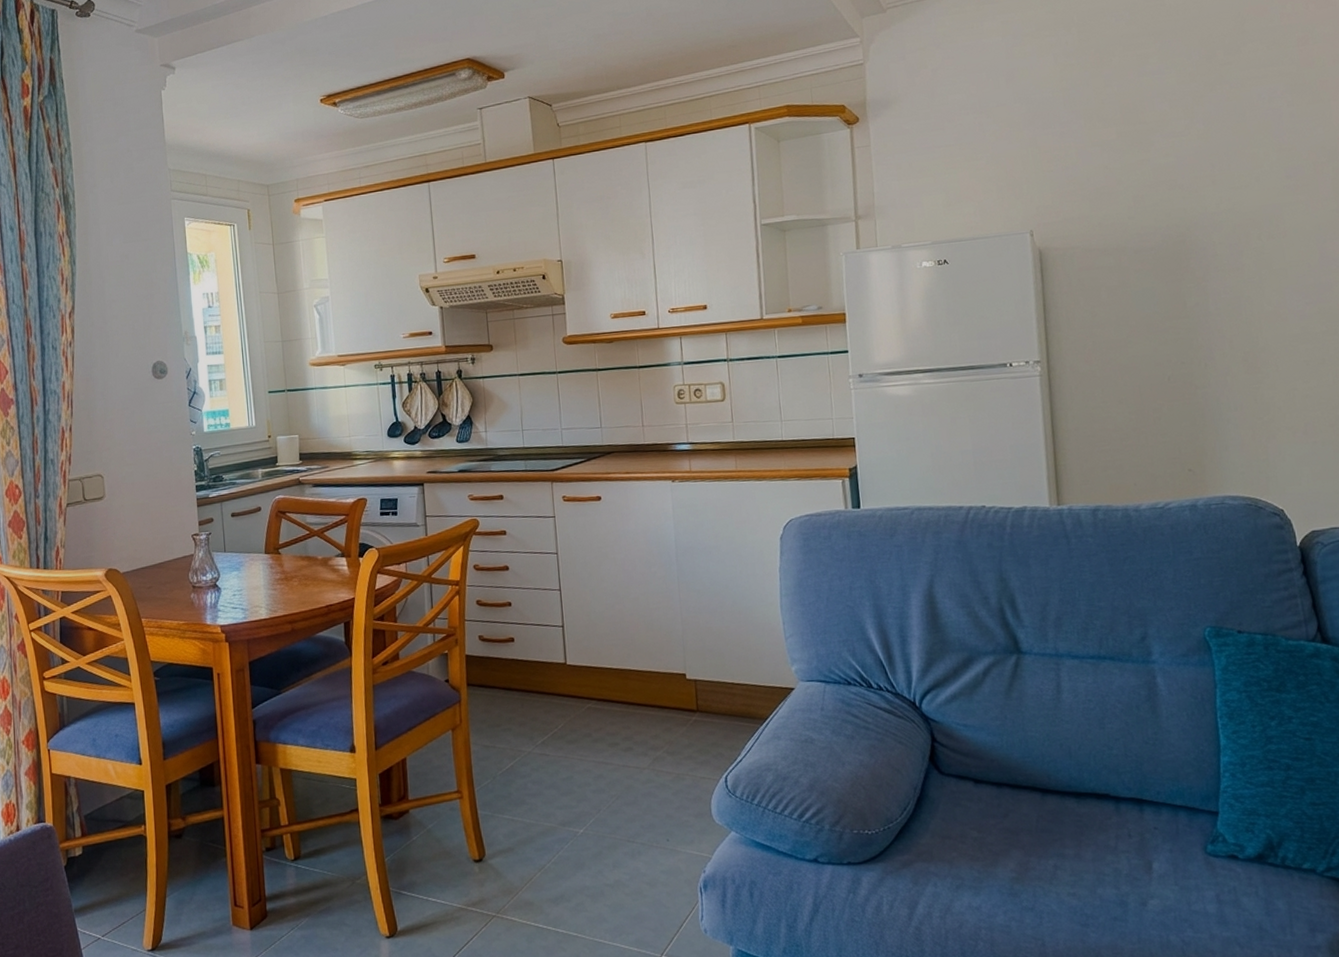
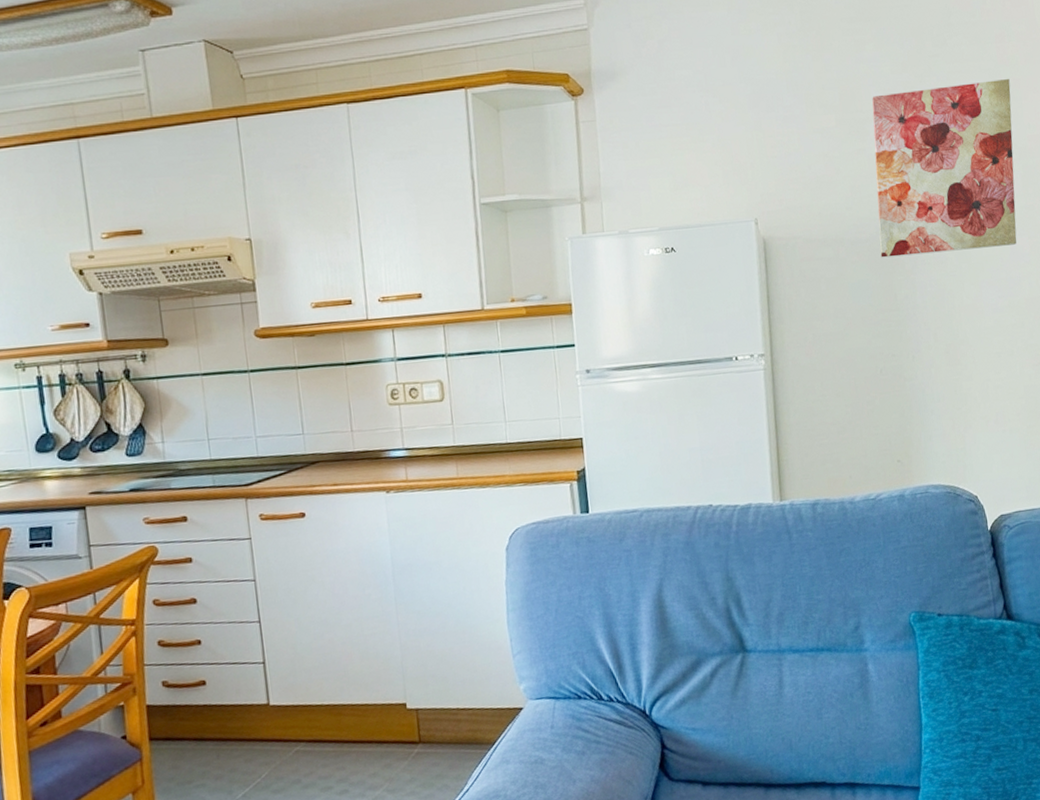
wall art: none [1156,80,1327,266] -> present [872,78,1017,258]

